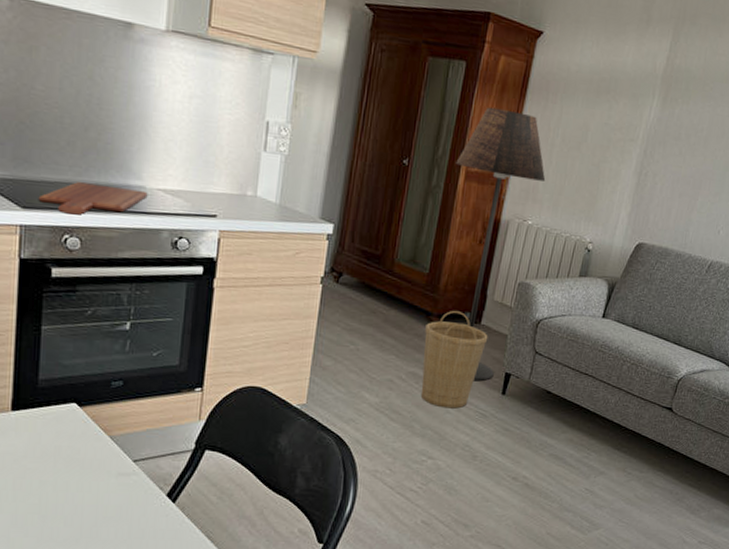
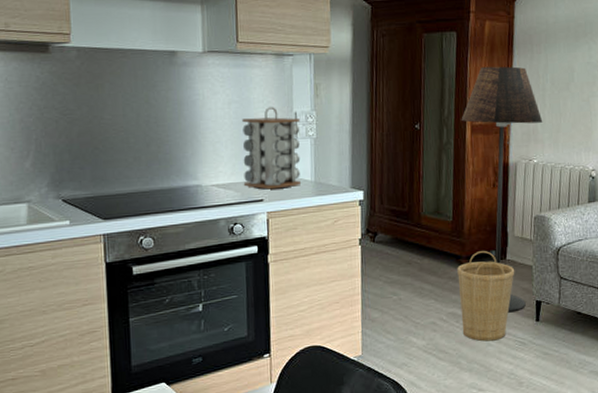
cutting board: present [38,182,148,215] -> none [115,188,204,219]
spice rack: none [195,109,271,207] -> present [242,106,301,190]

